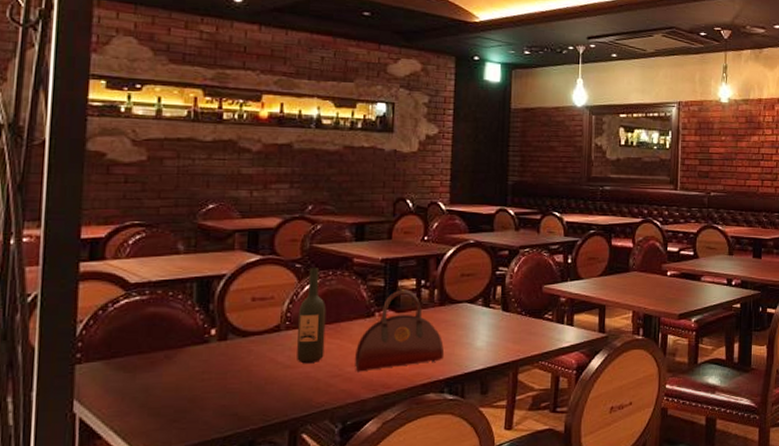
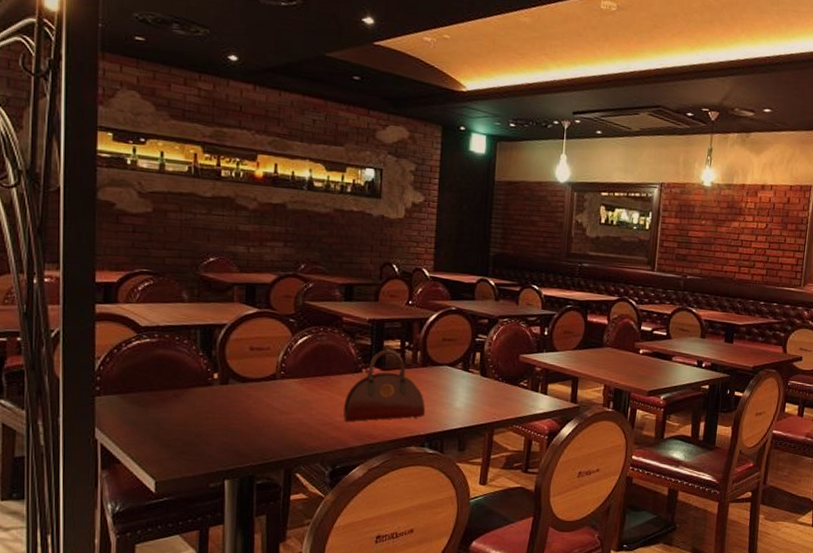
wine bottle: present [297,268,327,364] -> none [291,323,318,411]

